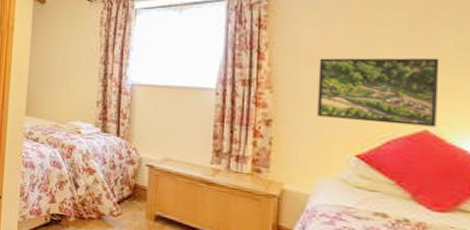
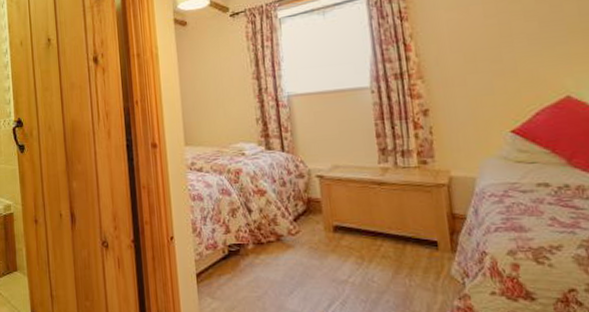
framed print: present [317,57,440,127] -> none [461,25,577,99]

